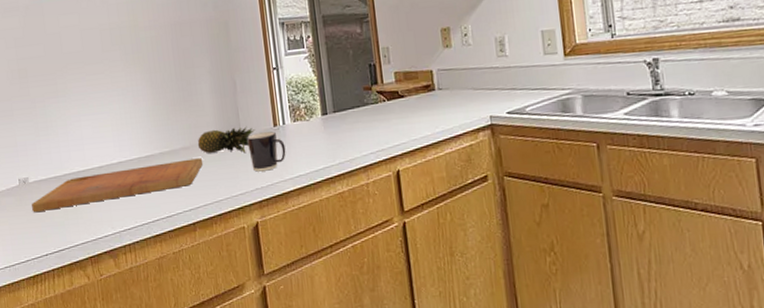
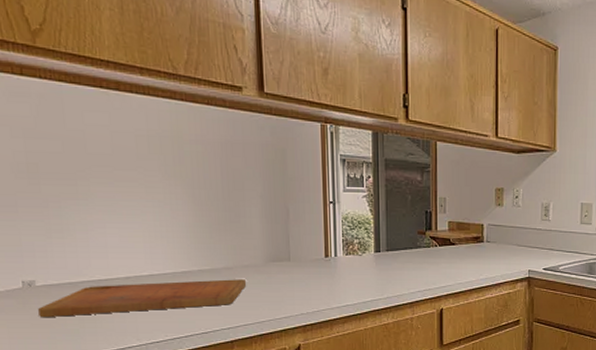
fruit: present [197,126,255,154] -> none [242,253,306,278]
mug: present [246,131,286,172] -> none [295,262,335,298]

